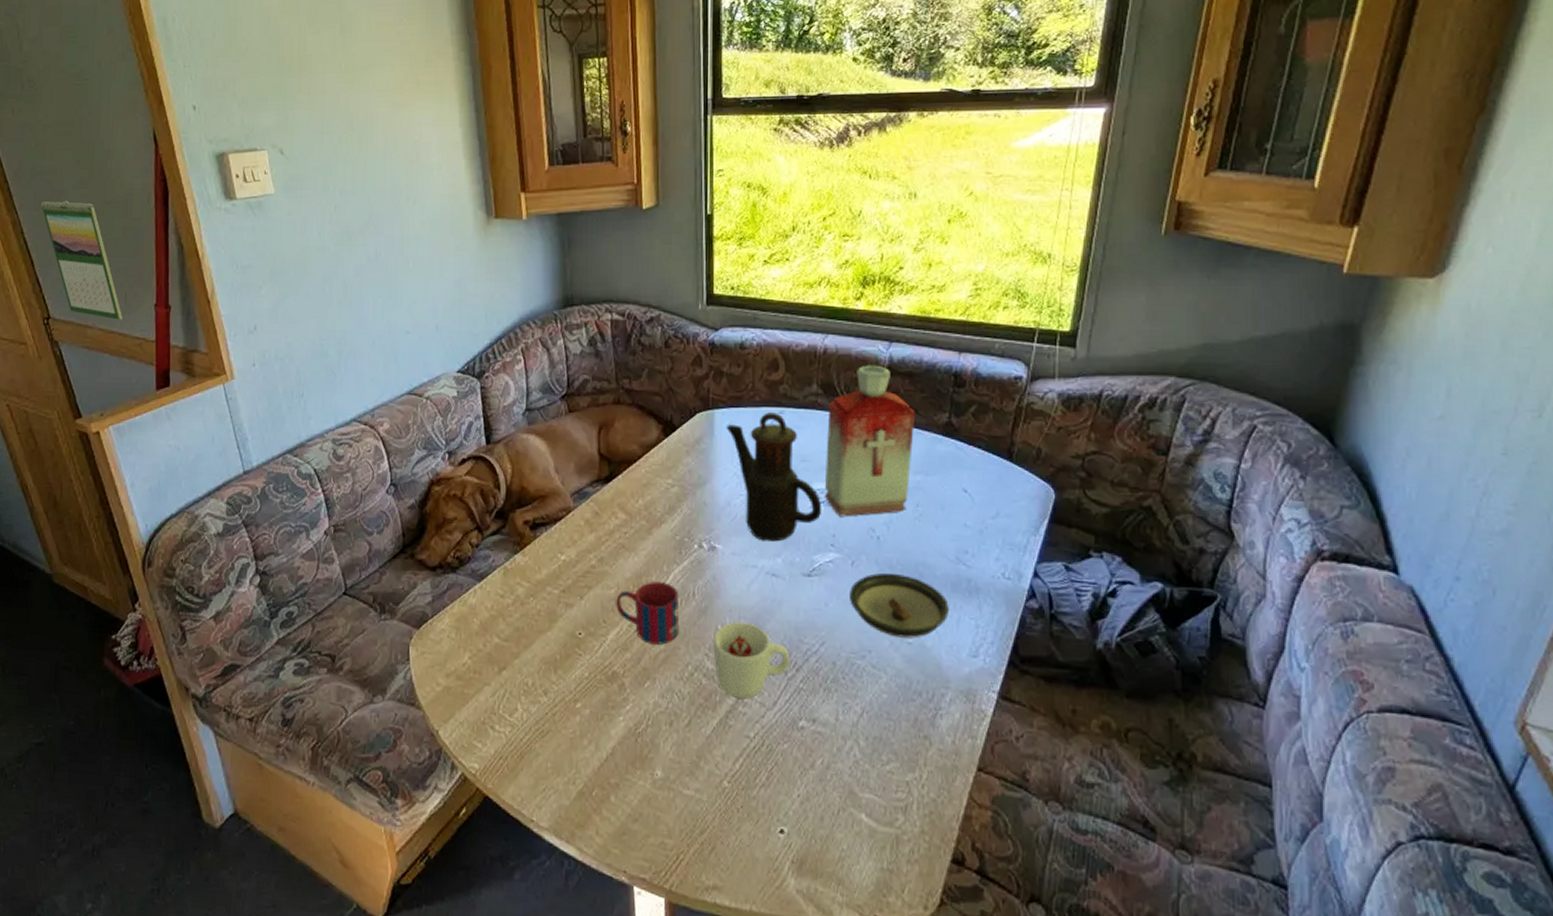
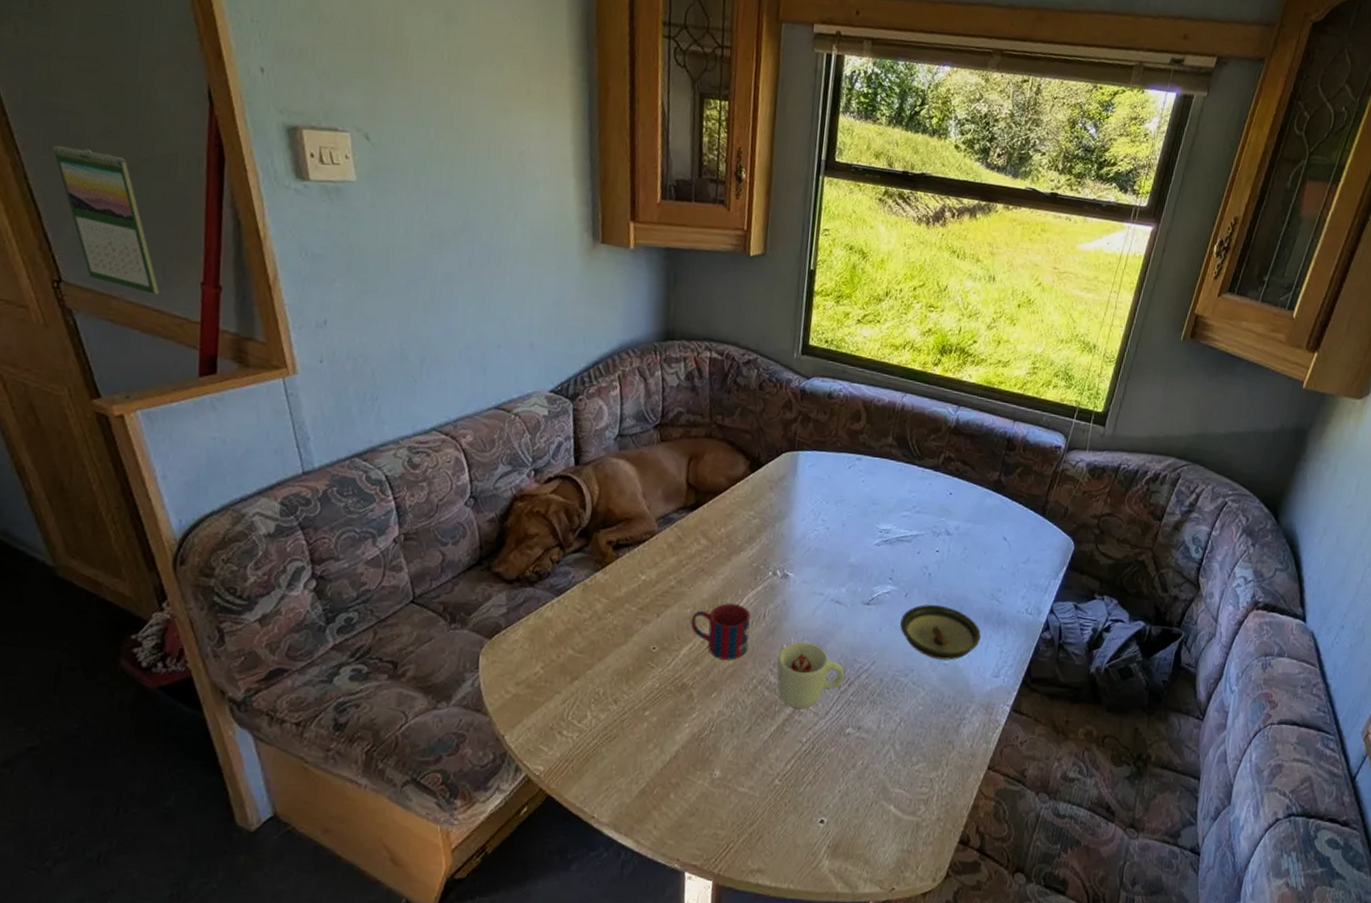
teapot: present [726,412,822,542] -> none [808,458,886,573]
bottle: present [824,365,916,517] -> none [888,424,973,555]

